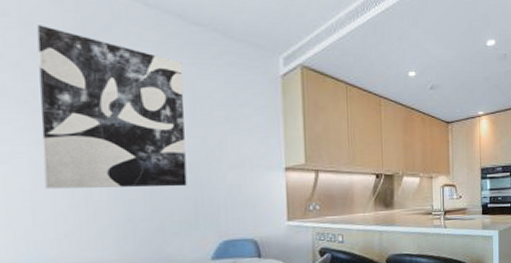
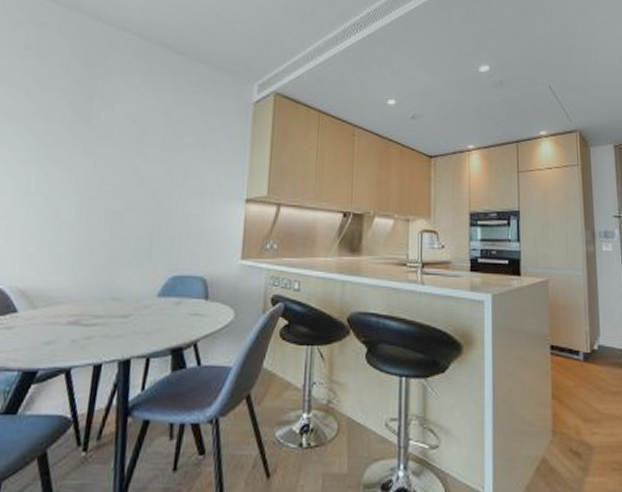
wall art: present [36,25,187,189] -> none [23,56,163,213]

